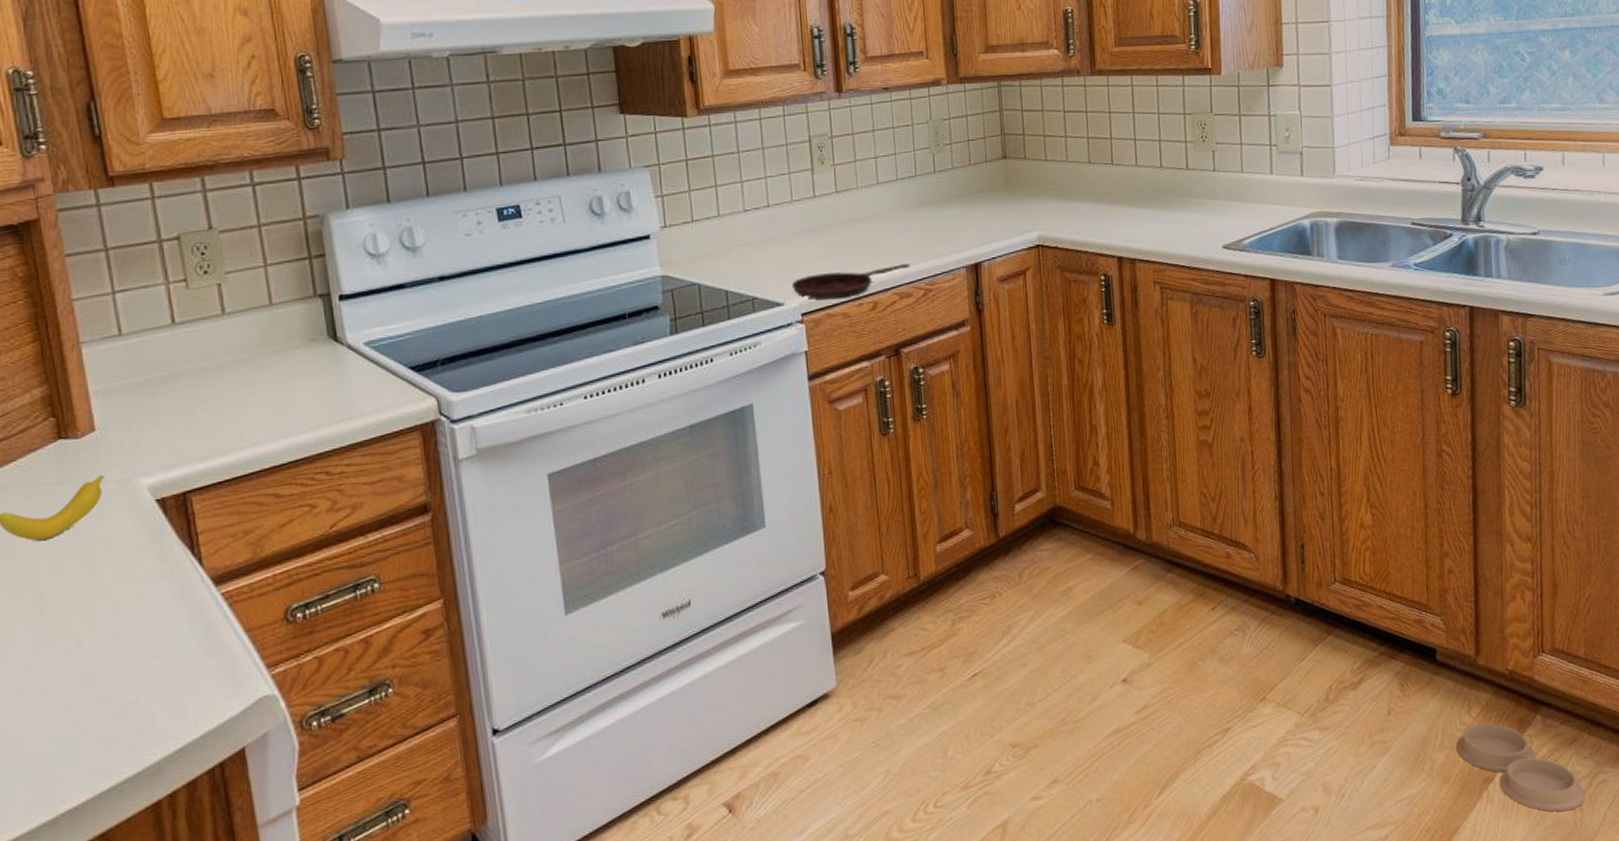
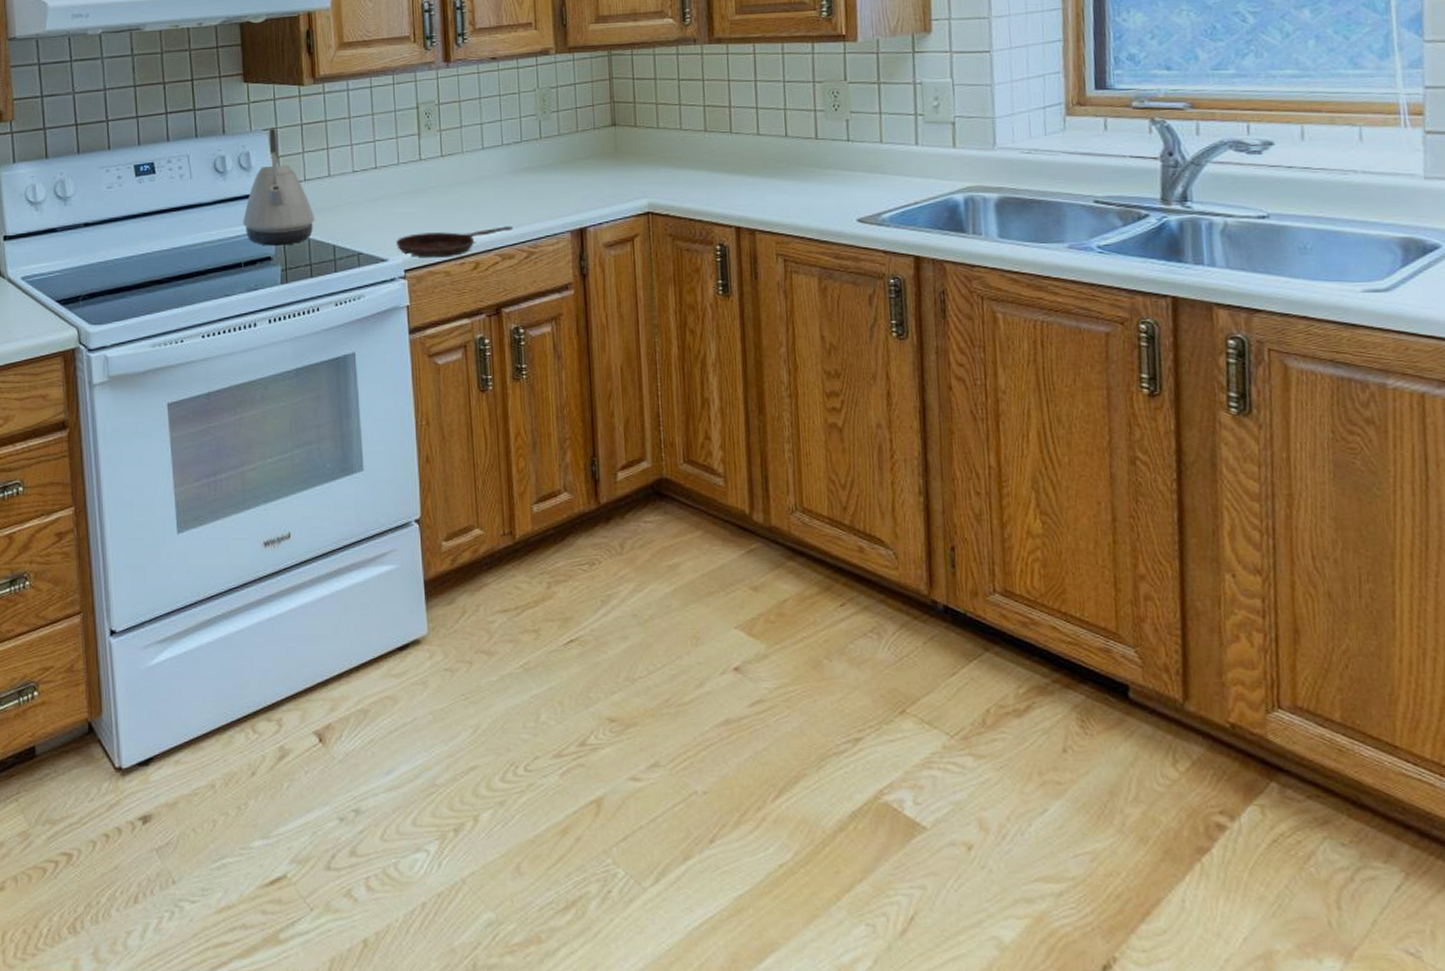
kettle: none [625,164,705,294] -> present [243,128,315,246]
pet bowl: present [1456,723,1585,812] -> none [1157,781,1344,907]

